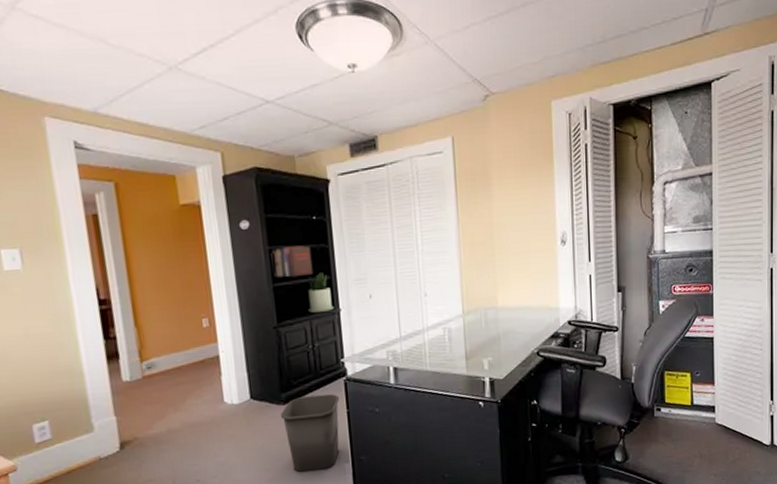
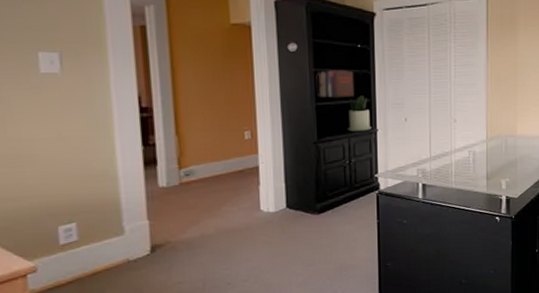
waste bin: present [280,394,340,473] -> none [314,206,371,277]

